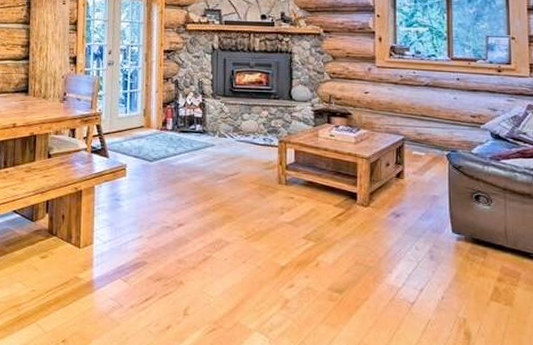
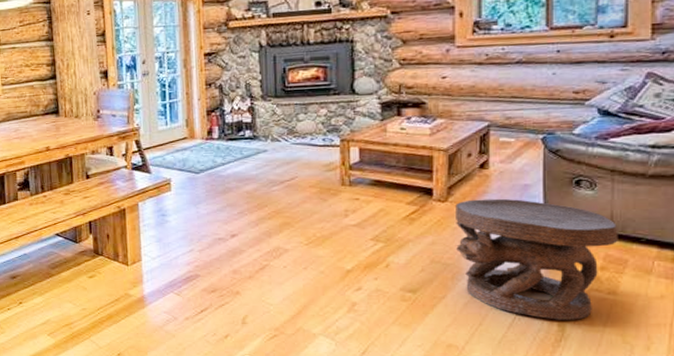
carved stool: none [376,206,512,329] -> present [455,198,618,320]

